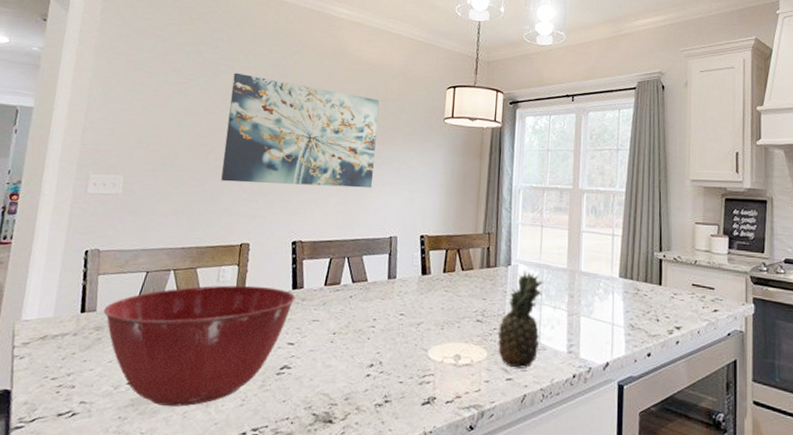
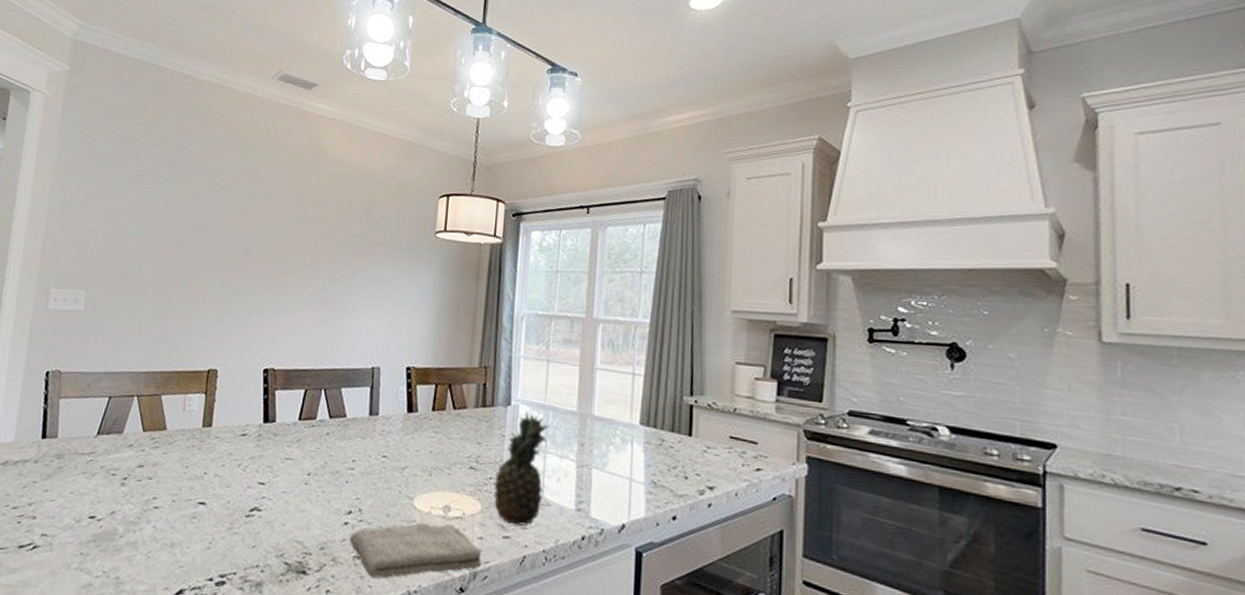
mixing bowl: present [103,285,296,407] -> none [65,415,267,546]
wall art: present [221,72,380,188] -> none [187,177,362,312]
washcloth: none [371,370,489,422] -> present [349,522,482,579]

